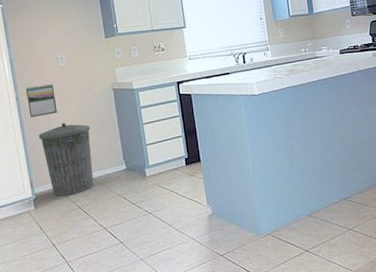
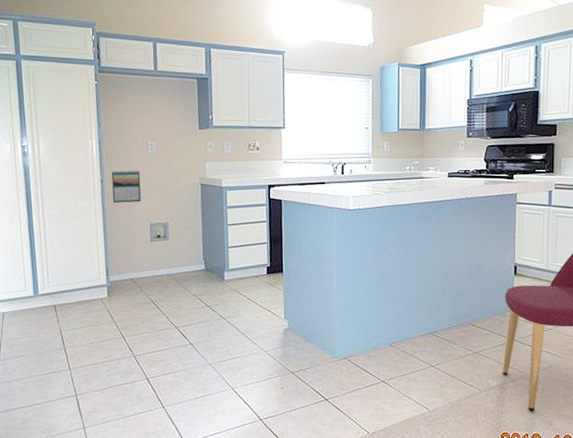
trash can: present [38,123,94,196] -> none [119,213,173,288]

